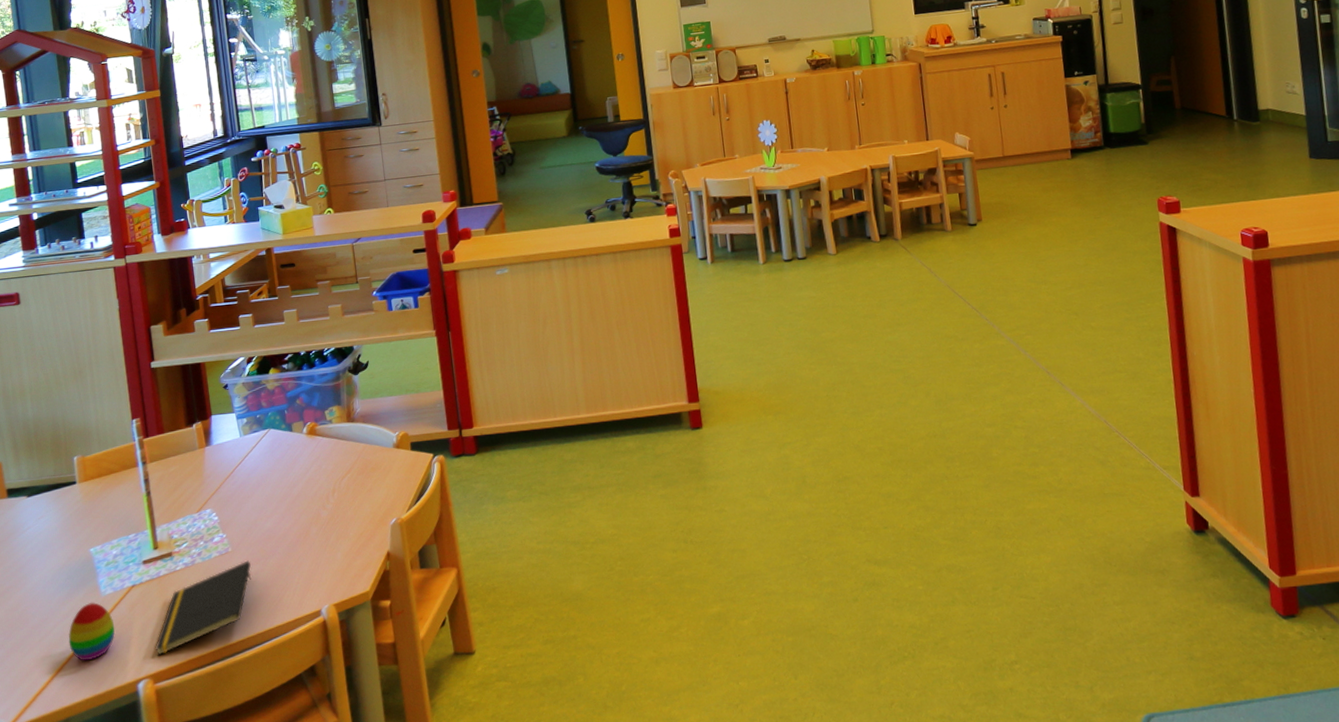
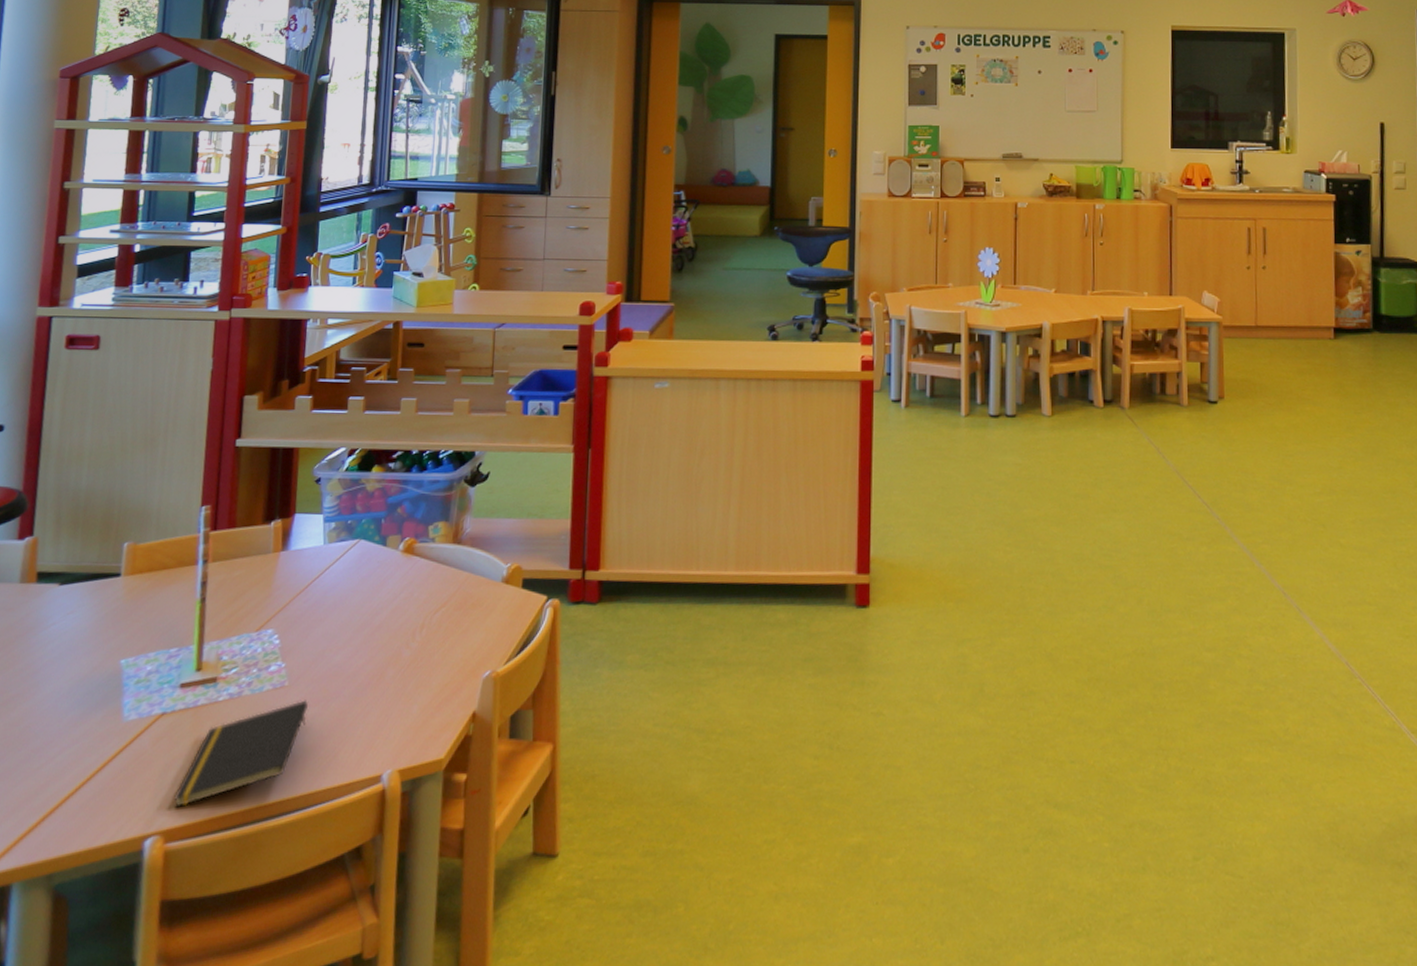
decorative egg: present [68,602,115,661] -> none [71,727,132,803]

